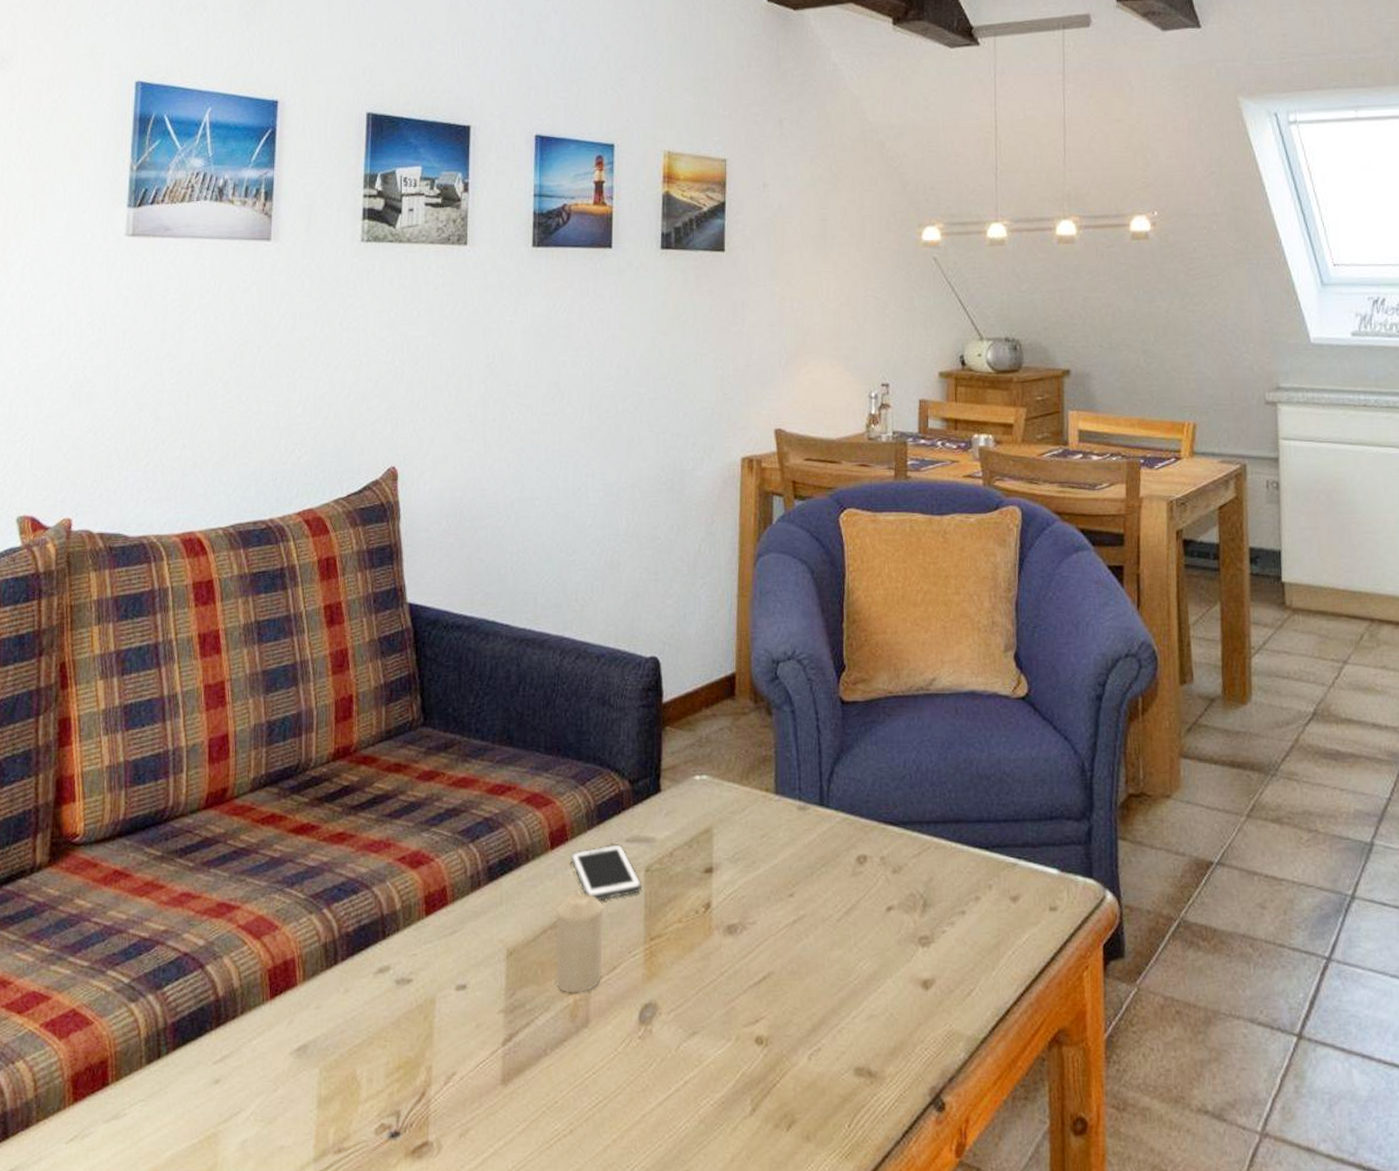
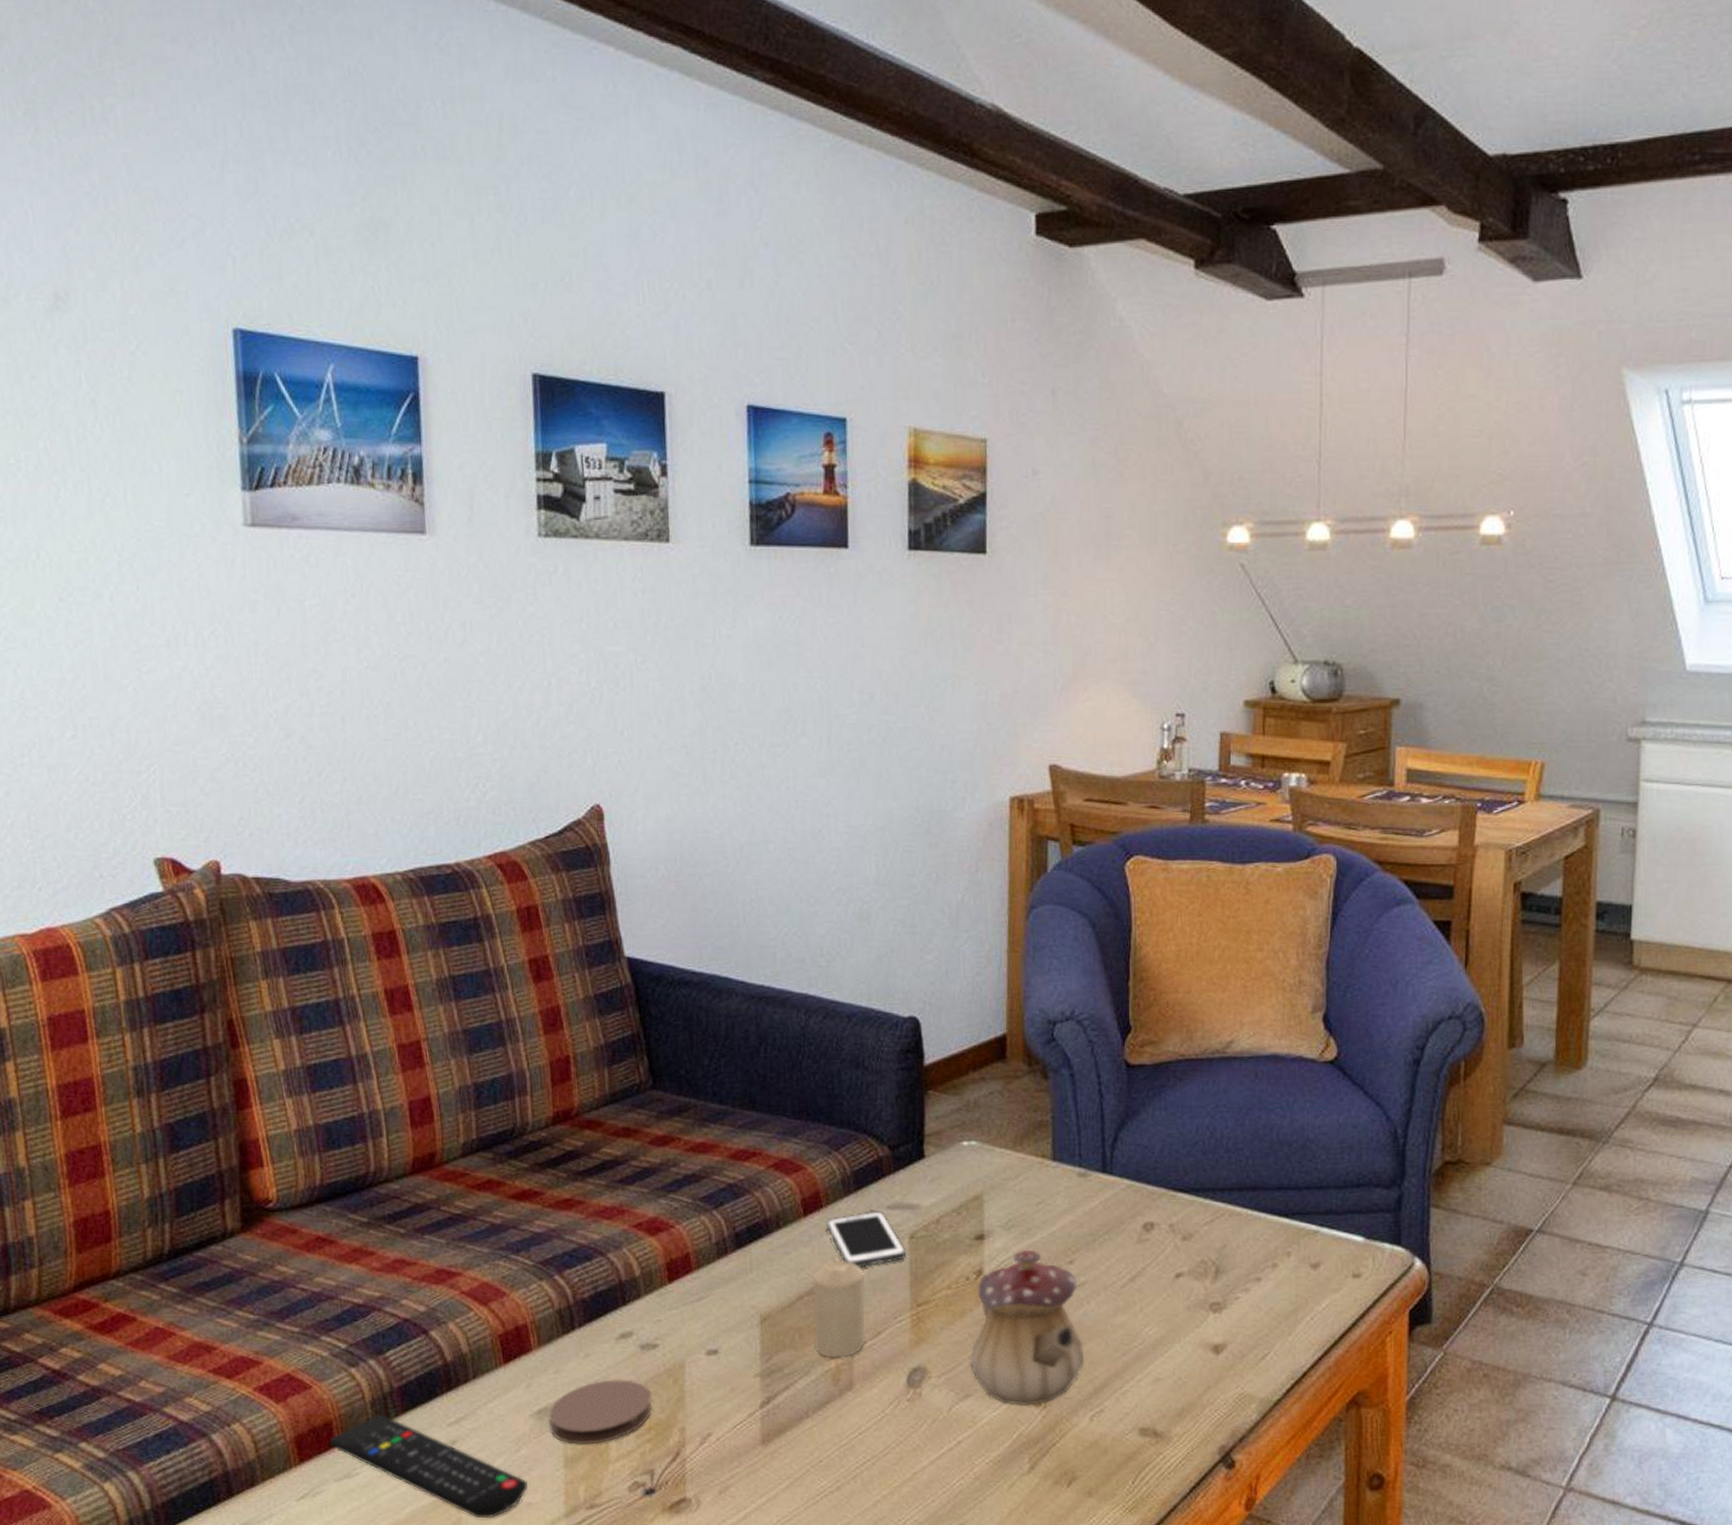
remote control: none [104,1050,281,1164] -> present [330,1413,528,1519]
coaster: none [307,1016,404,1084] -> present [549,1380,652,1444]
teapot: none [698,882,804,1043] -> present [970,1249,1085,1405]

